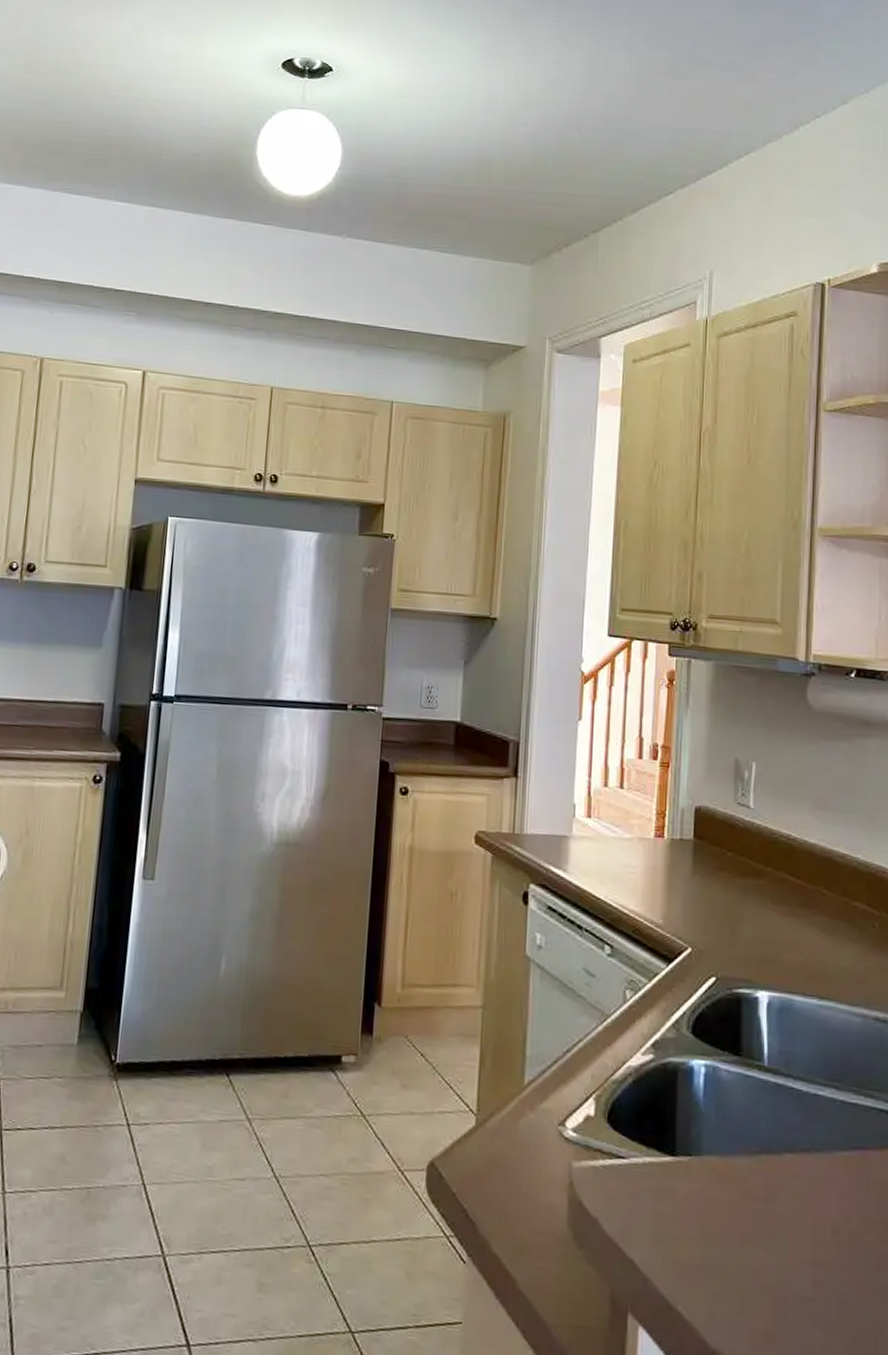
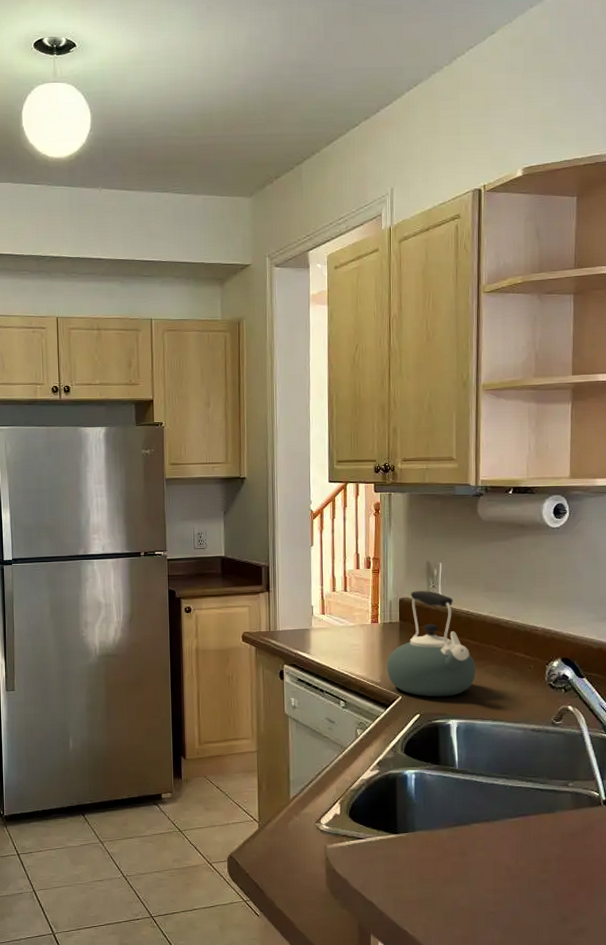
kettle: none [672,798,797,956] -> present [386,591,476,697]

